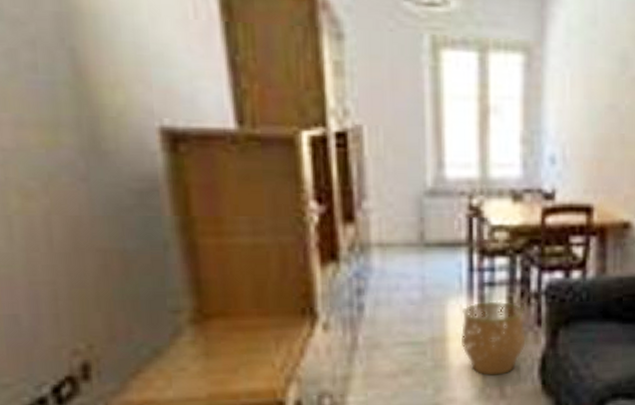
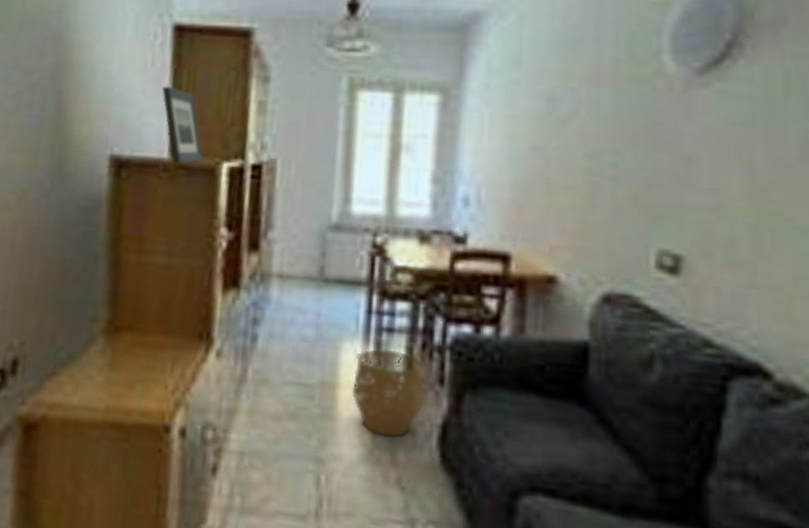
picture frame: none [214,43,278,135] -> present [162,86,203,164]

